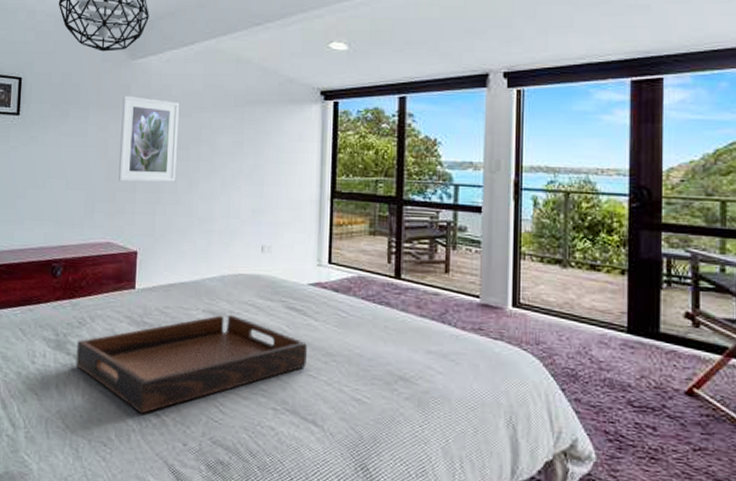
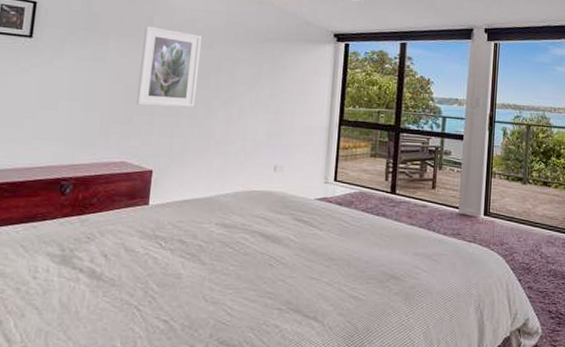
serving tray: present [76,314,307,414] -> none [82,227,312,321]

